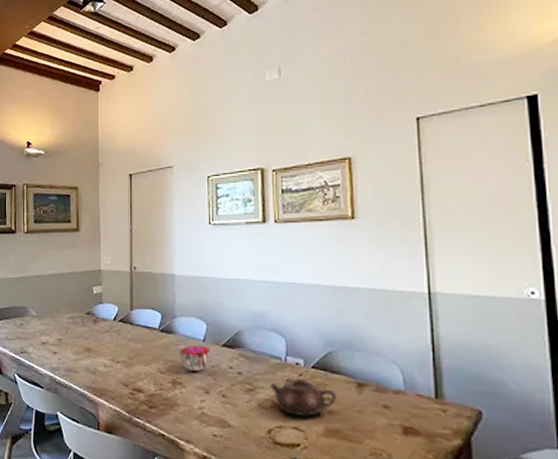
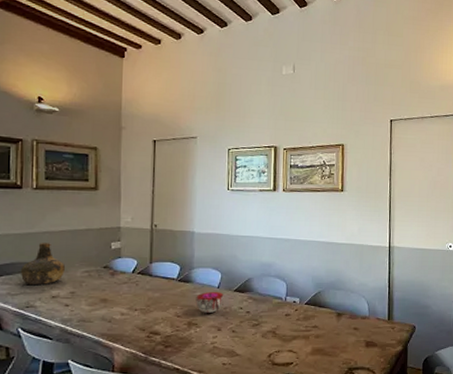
bottle: none [16,287,52,330] -> present [21,243,65,284]
teapot: present [270,378,338,418] -> none [272,313,323,343]

